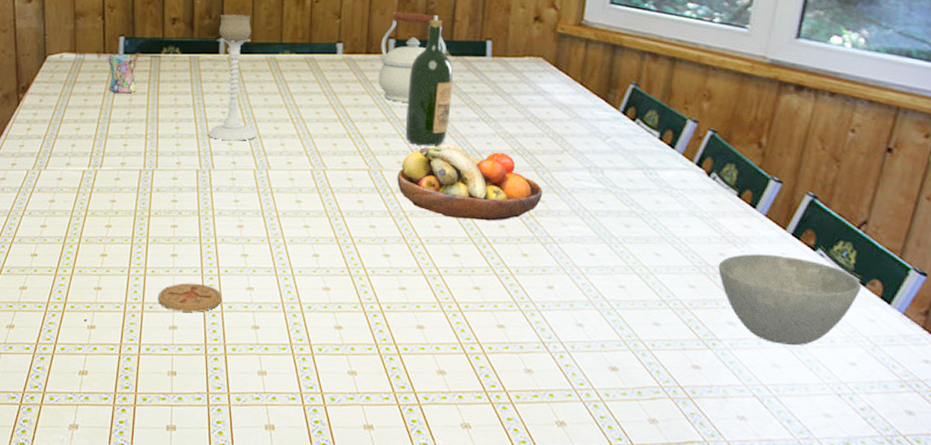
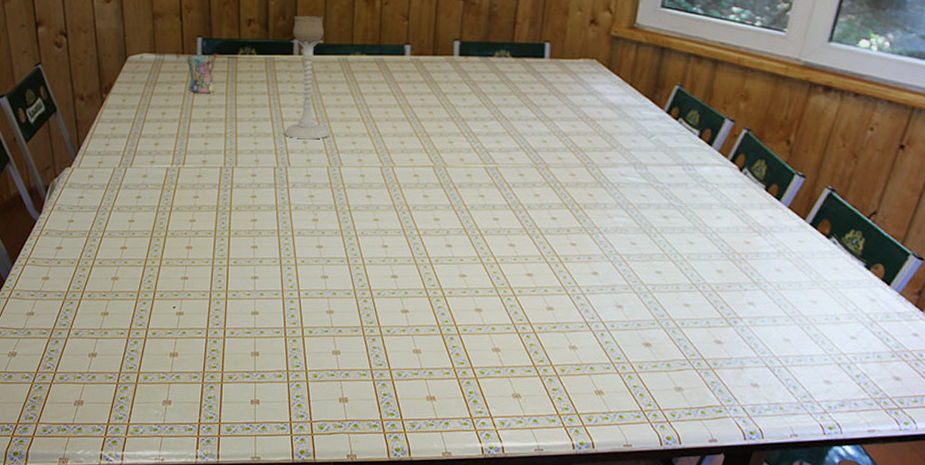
coaster: present [157,283,222,312] -> none [240,272,299,299]
kettle: present [378,11,454,102] -> none [443,13,514,102]
fruit bowl: present [397,143,543,221] -> none [459,141,592,214]
wine bottle: present [405,19,453,146] -> none [468,22,513,144]
bowl: present [718,254,862,346] -> none [743,242,867,323]

